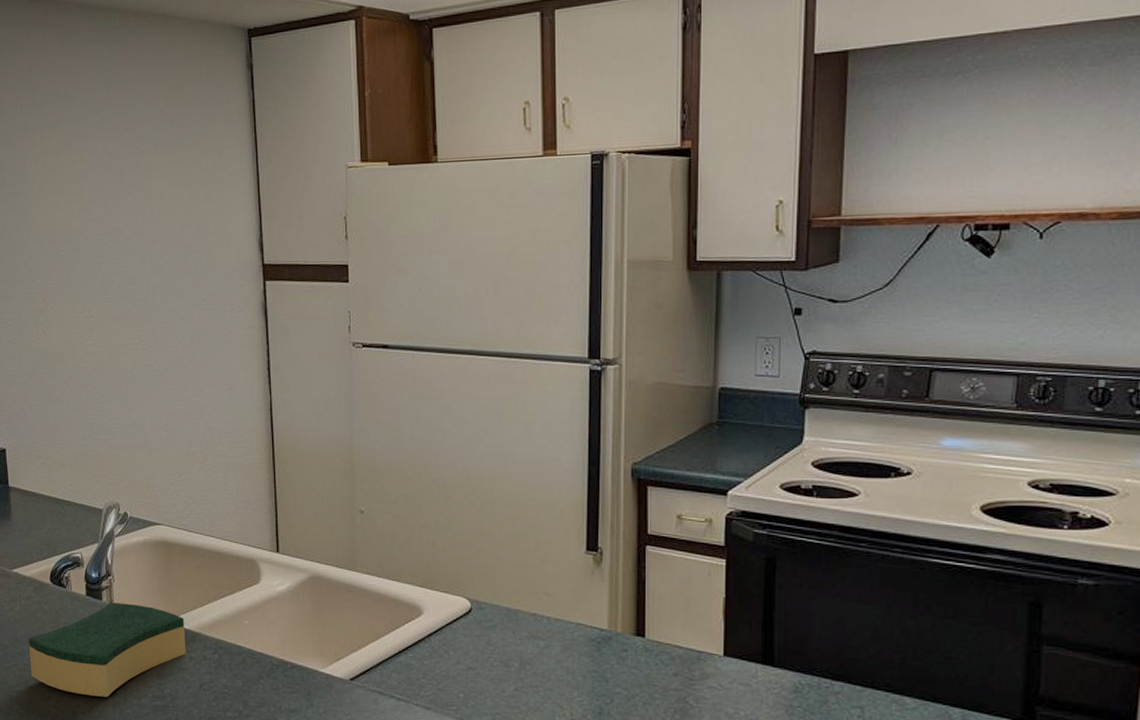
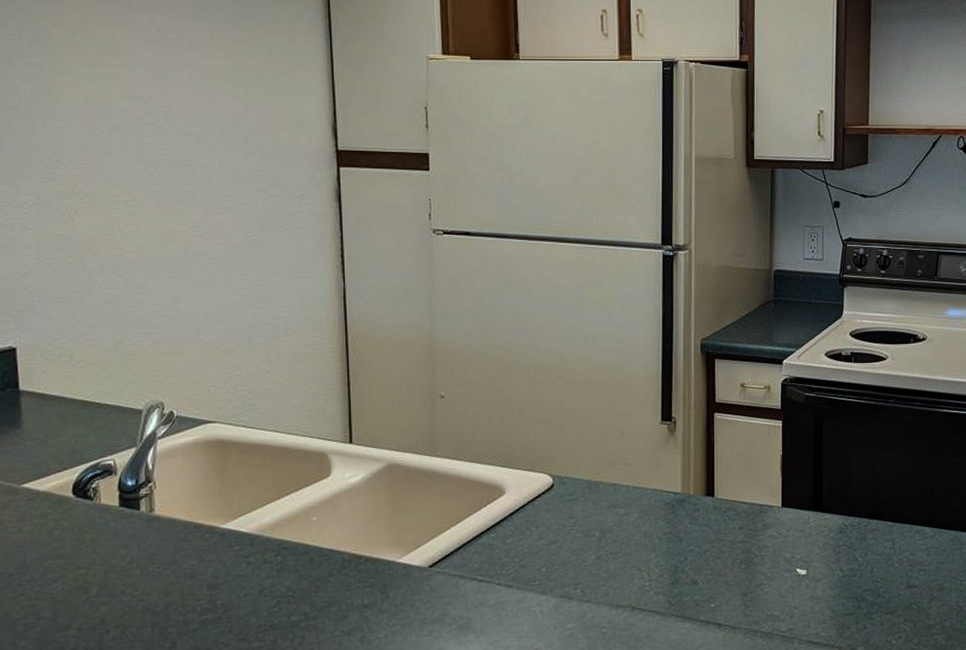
sponge: present [28,602,186,697] -> none [41,510,243,619]

